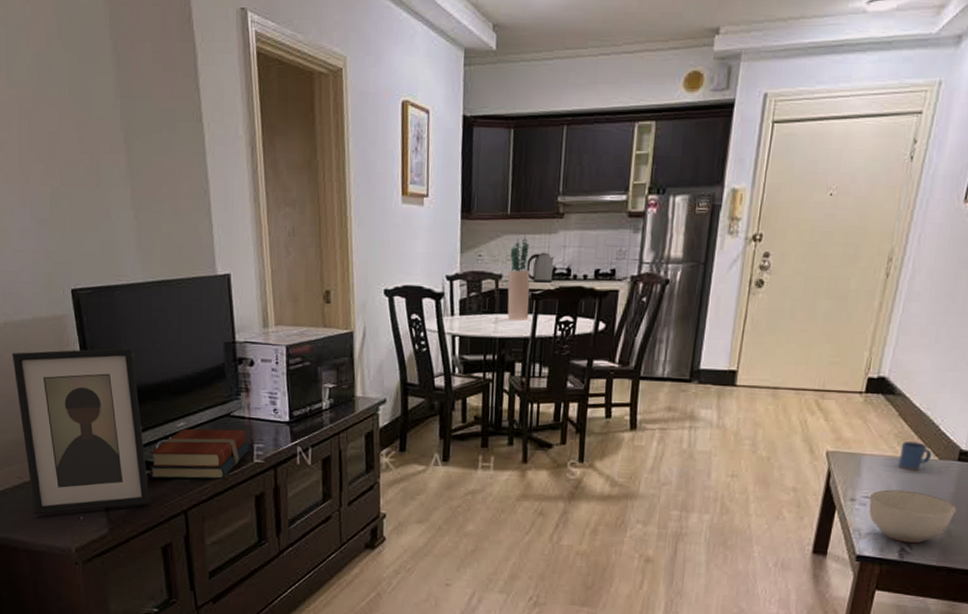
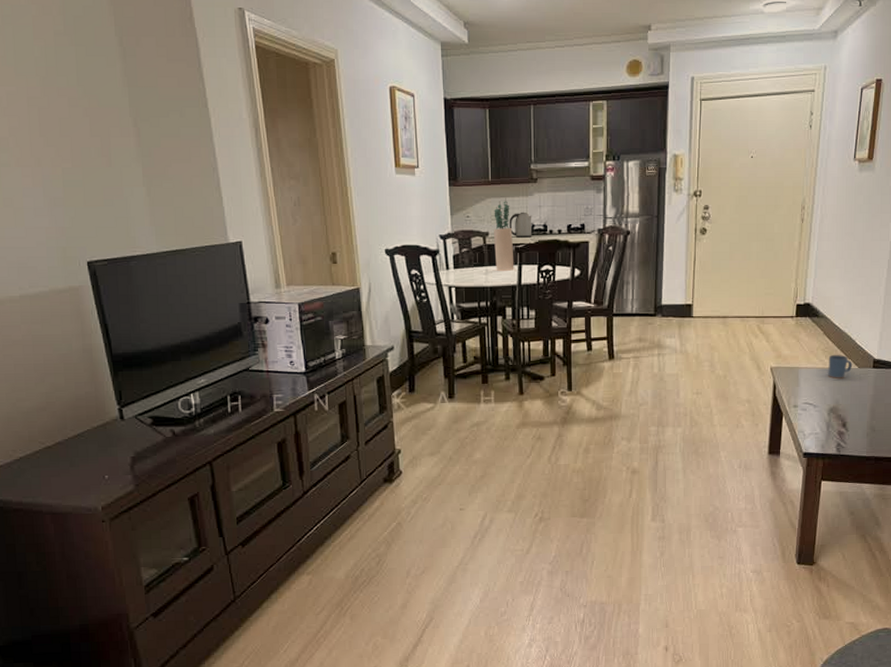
picture frame: present [11,347,150,515] -> none [28,312,175,477]
books: present [149,428,249,480] -> none [172,382,268,434]
bowl: present [869,489,957,544] -> none [809,395,877,439]

